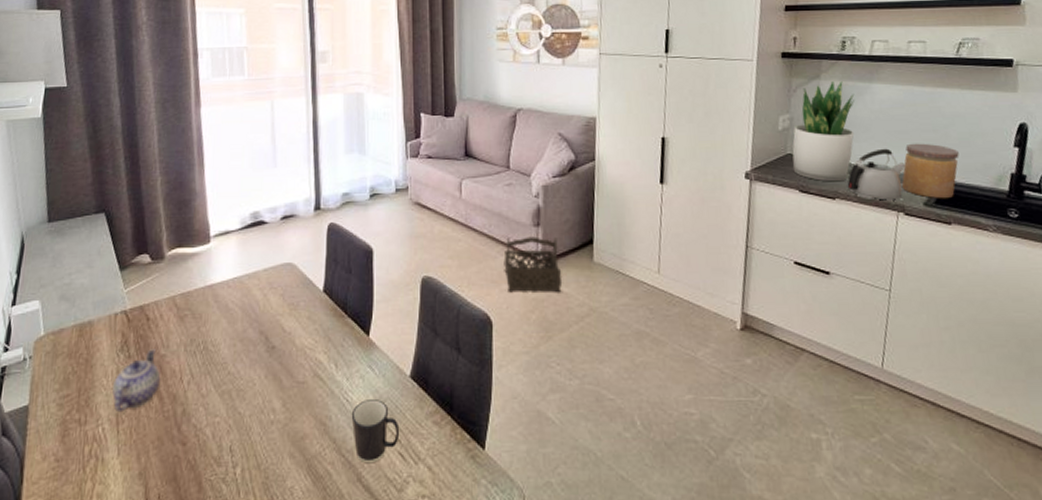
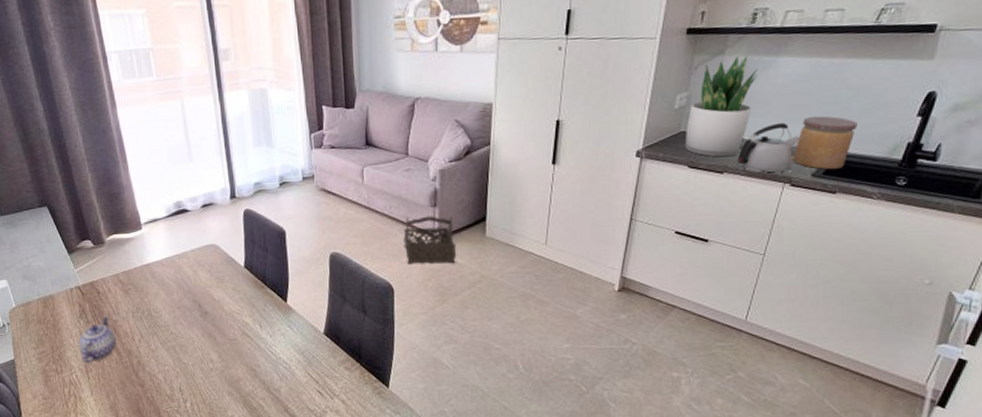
mug: present [351,399,400,464] -> none [276,351,318,399]

